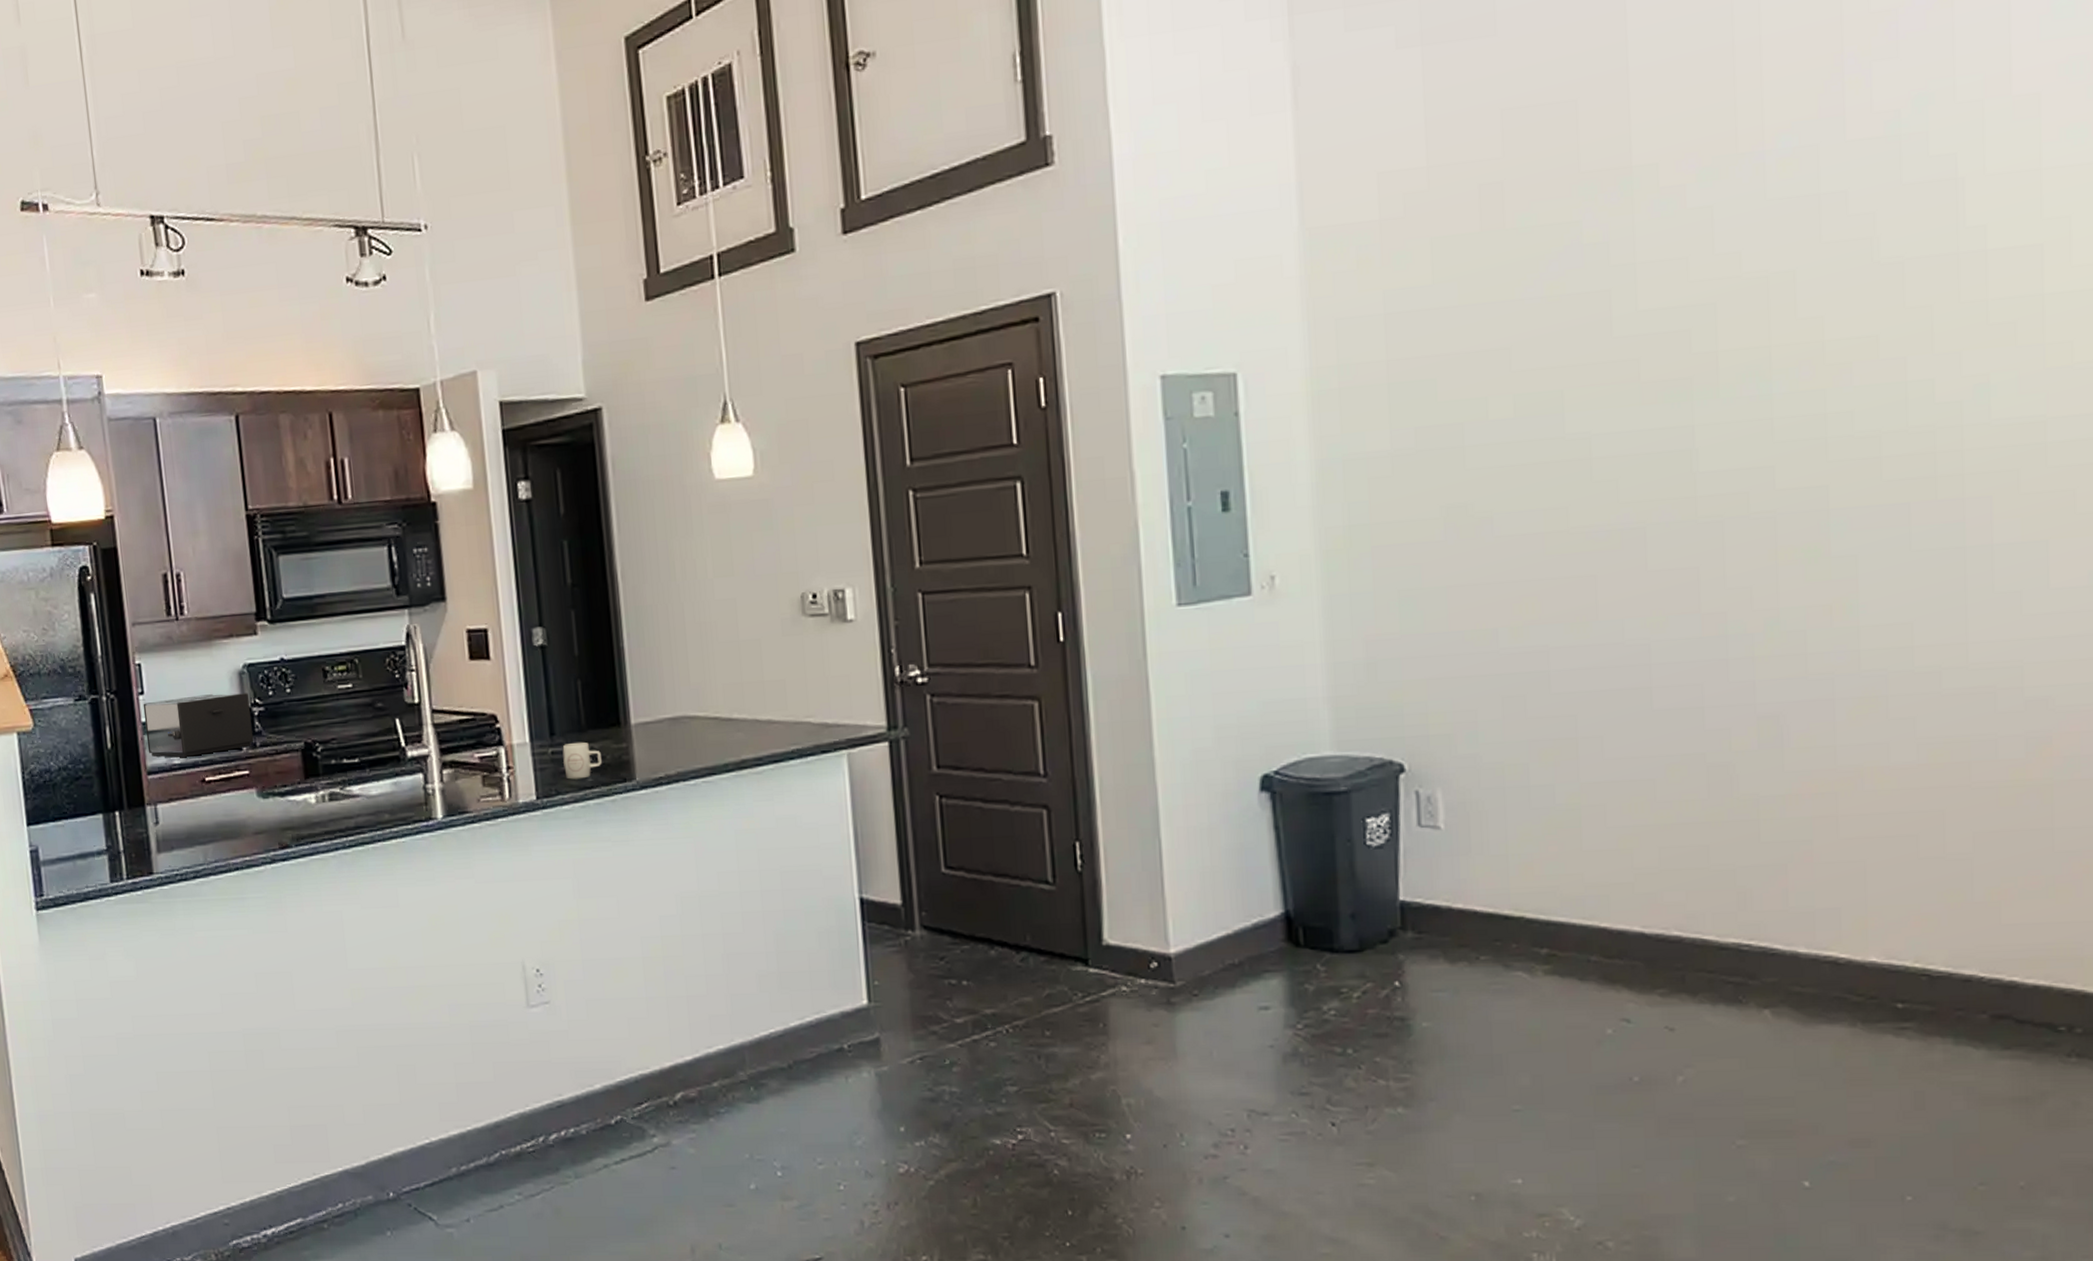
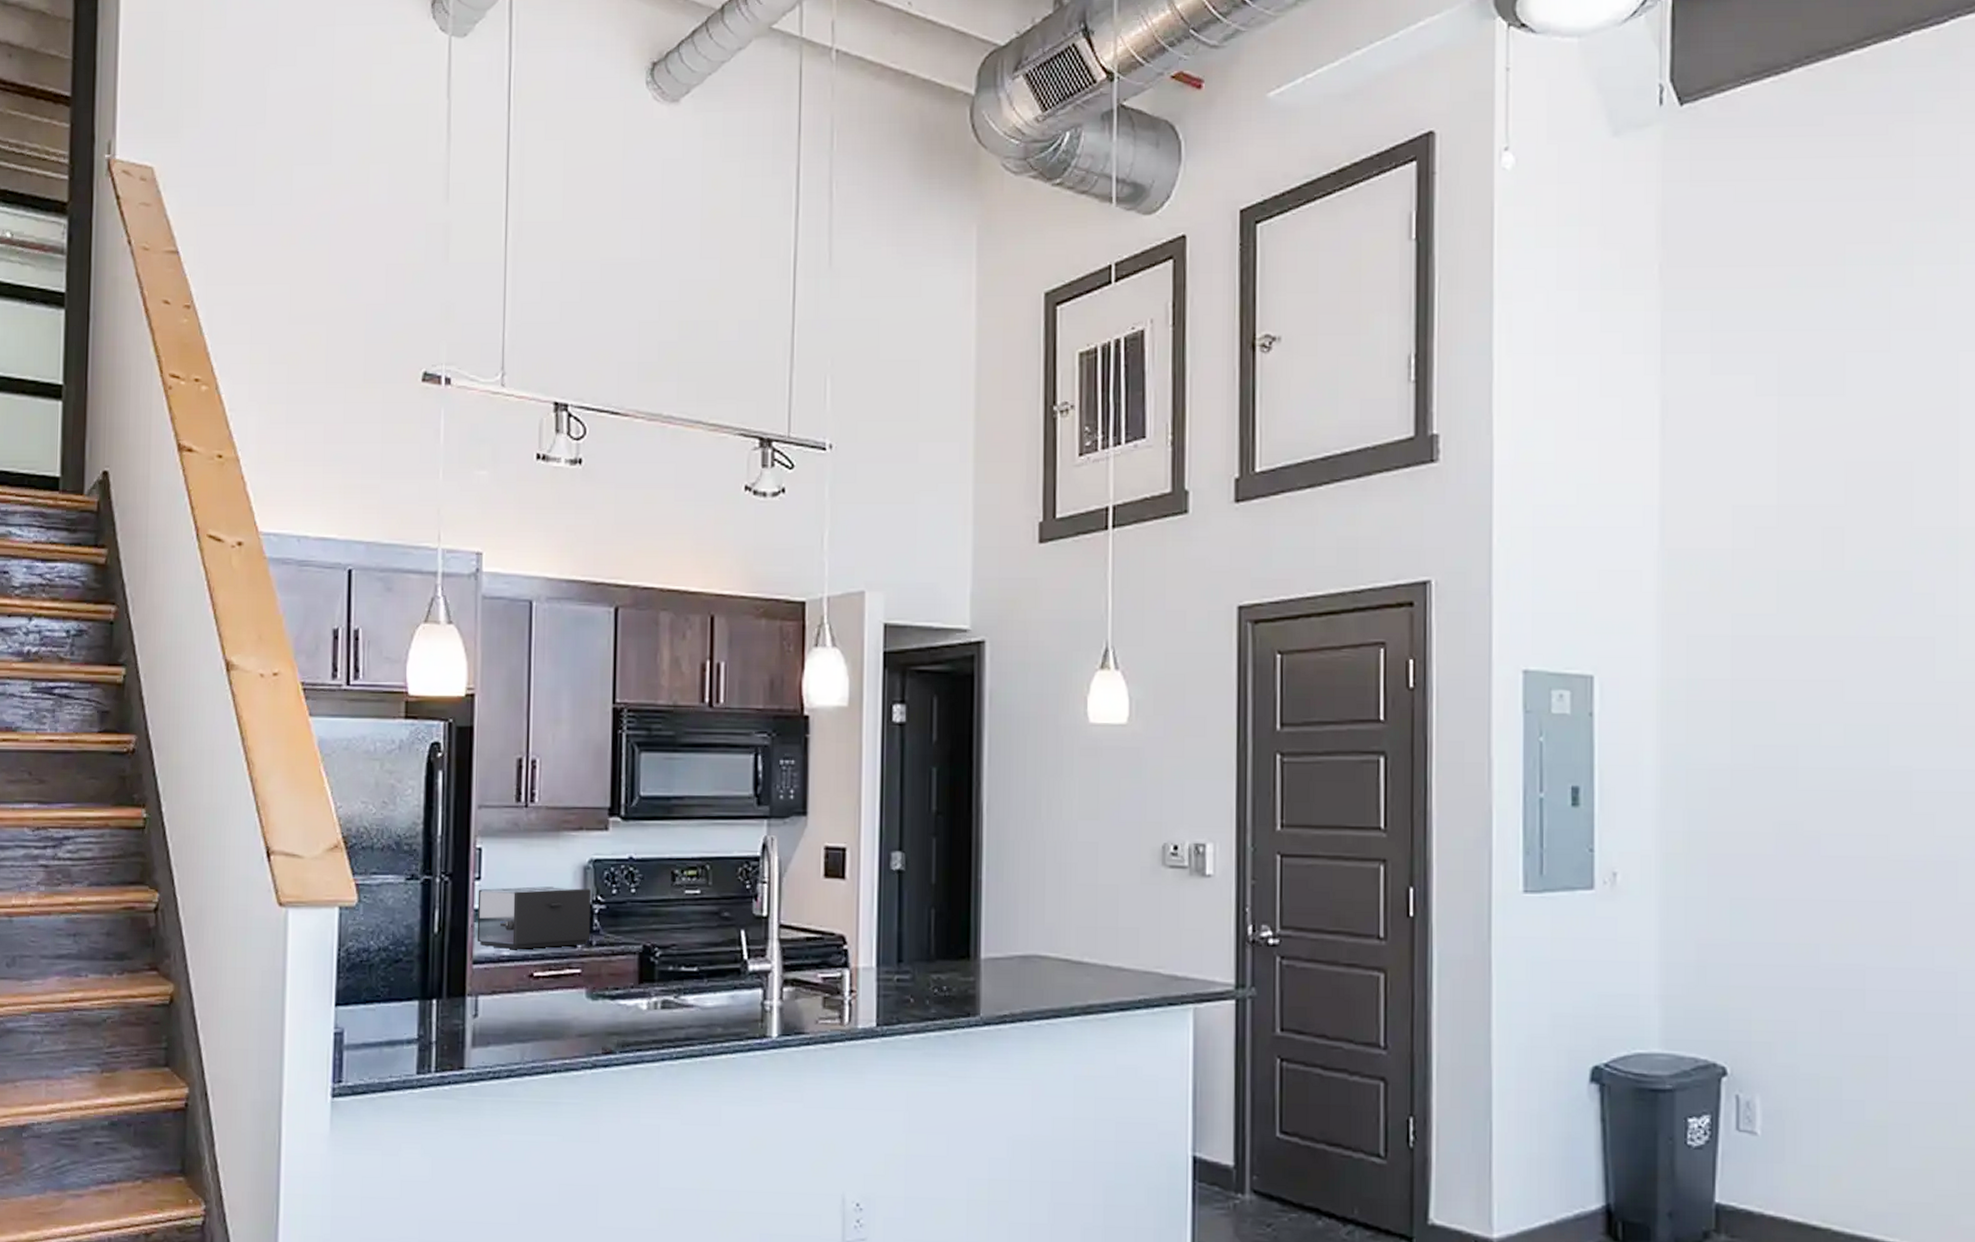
mug: present [562,742,602,780] -> none [908,971,947,1010]

